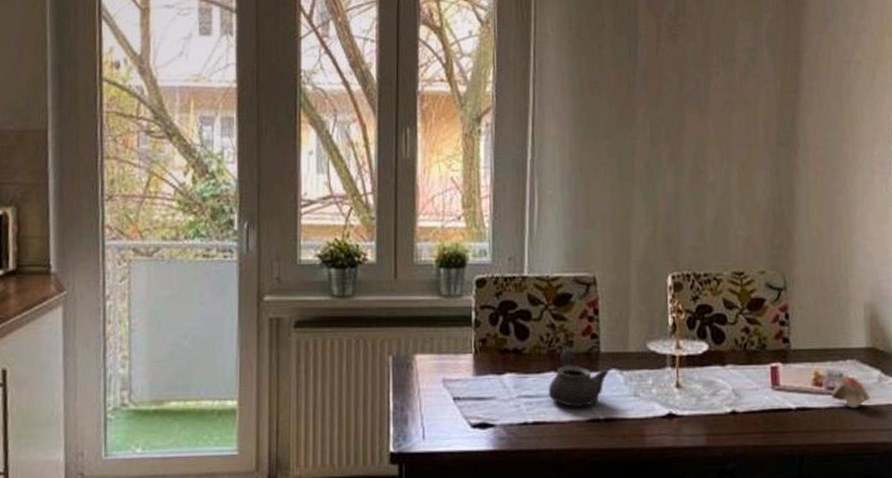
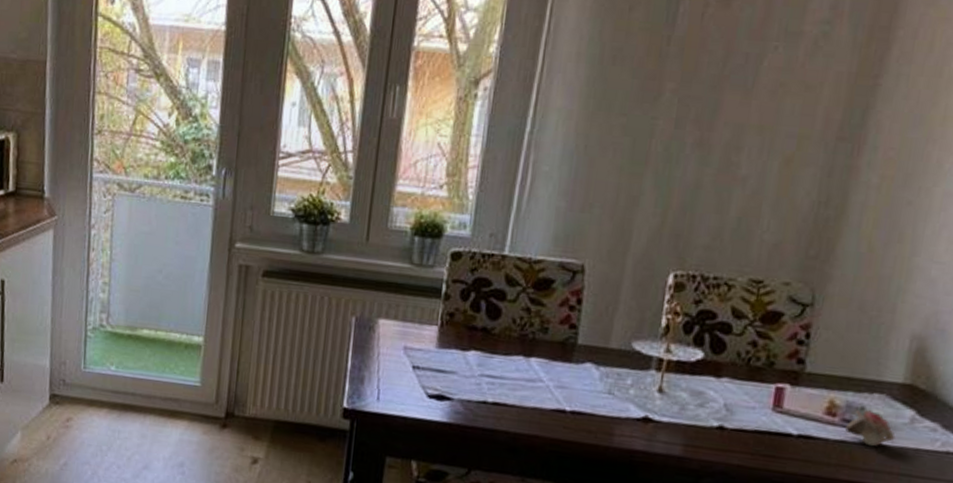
teapot: present [548,349,609,407] -> none [513,335,584,396]

